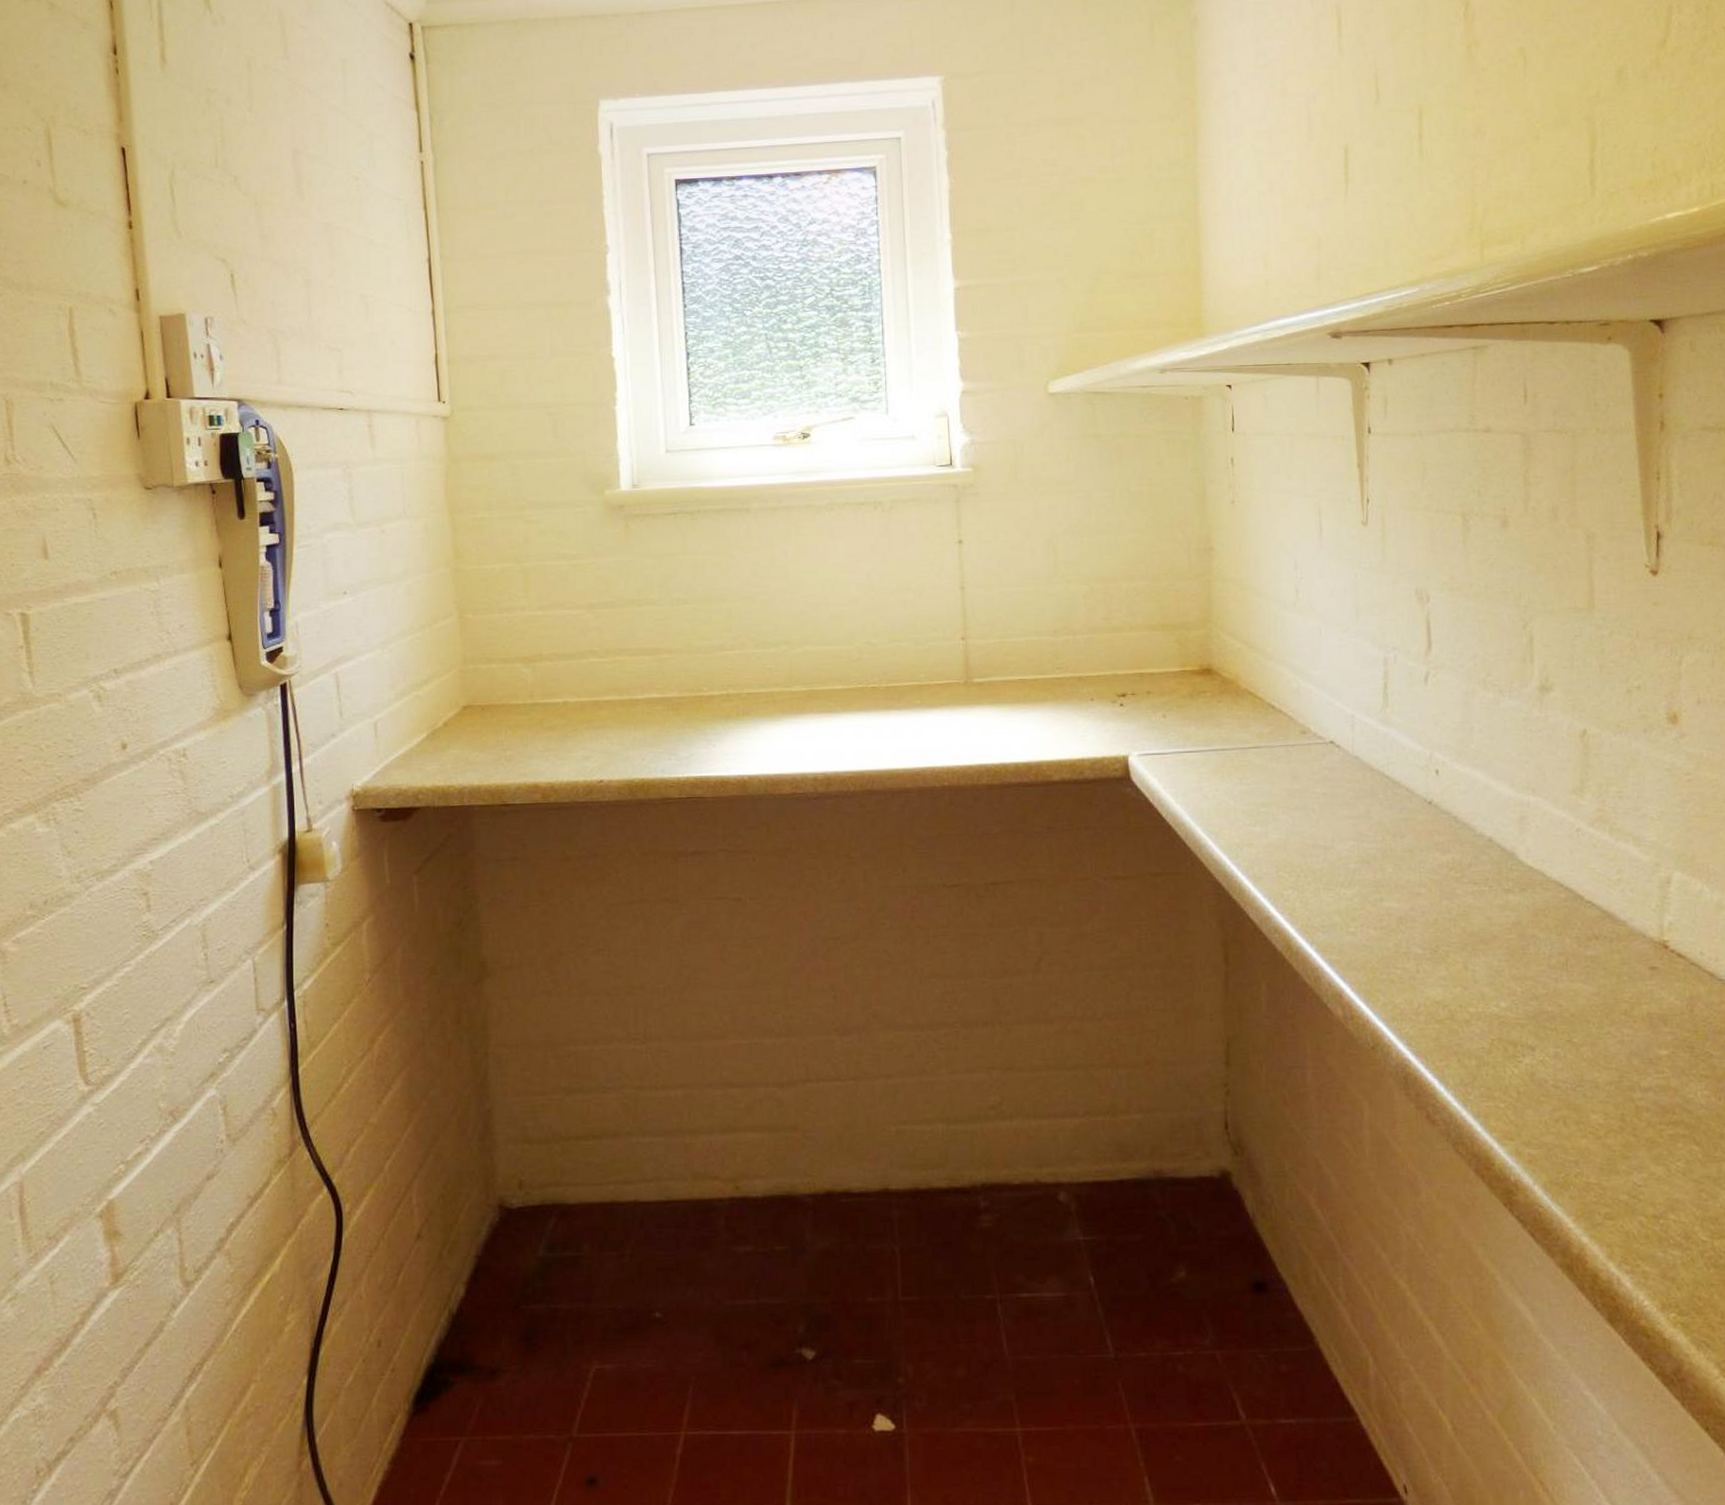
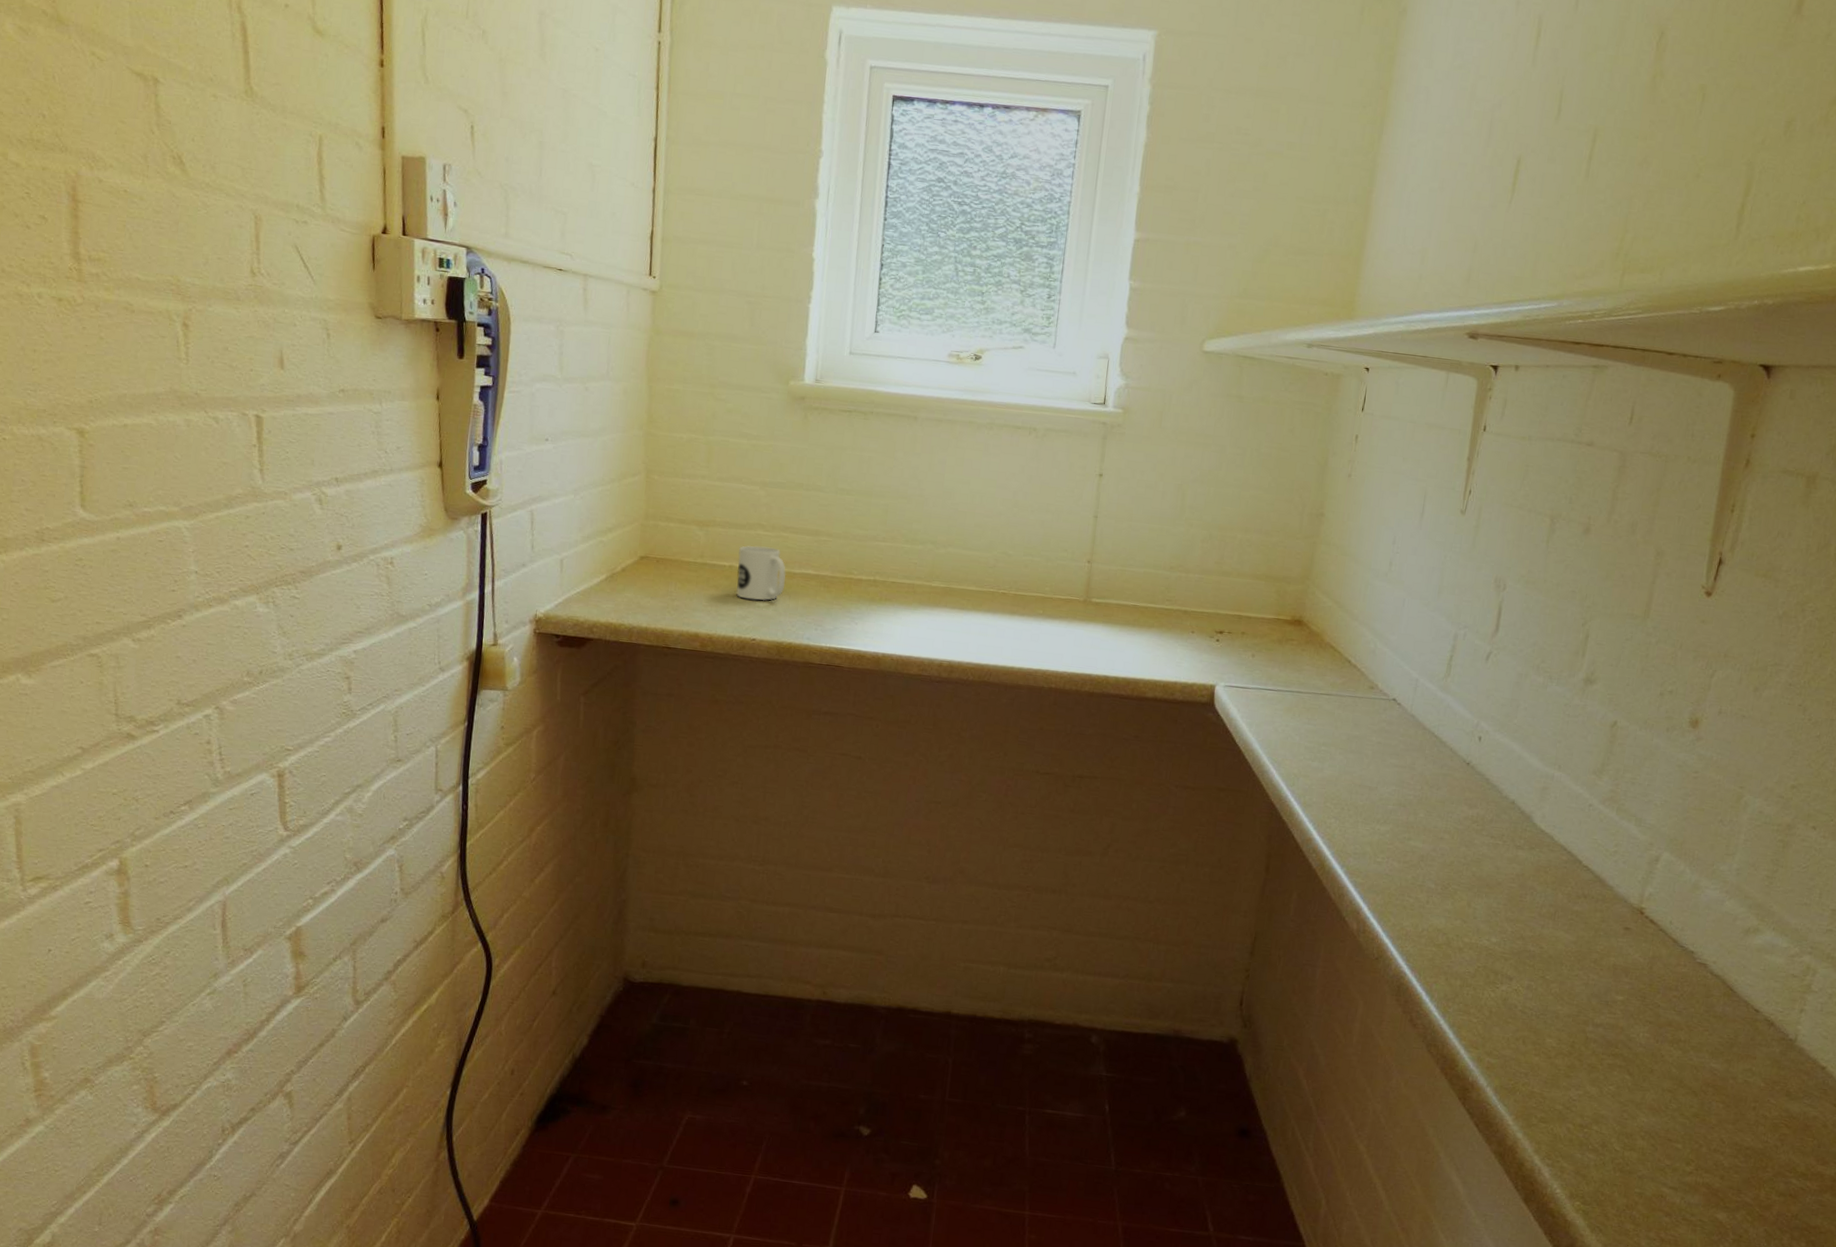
mug: none [572,675,629,737] -> present [736,545,787,601]

